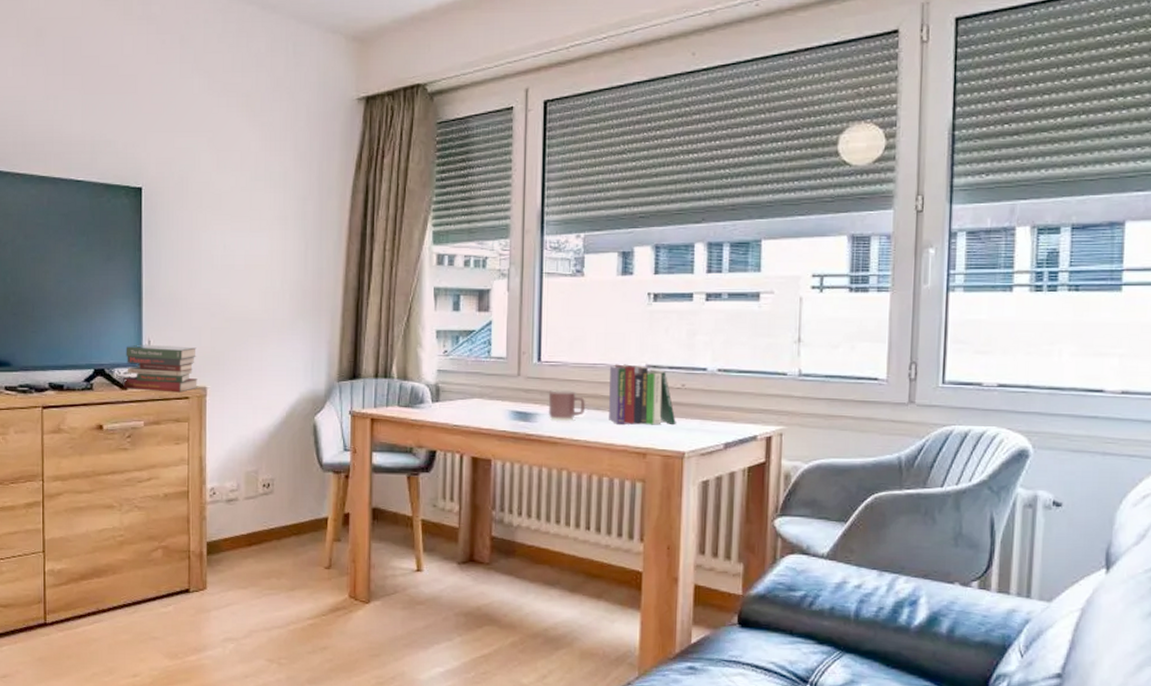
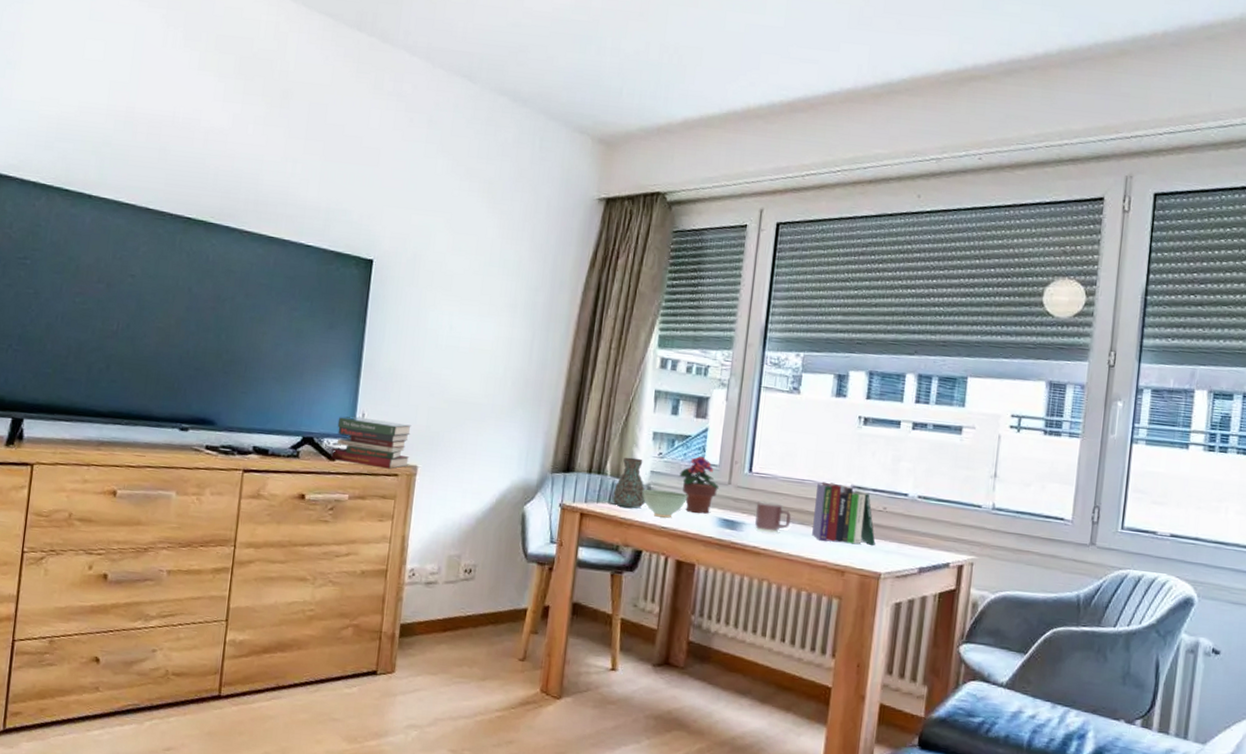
decorative vase: none [402,358,434,410] -> present [613,457,645,509]
bowl: none [430,388,478,416] -> present [642,489,688,518]
potted flower: none [467,351,508,409] -> present [679,456,719,514]

